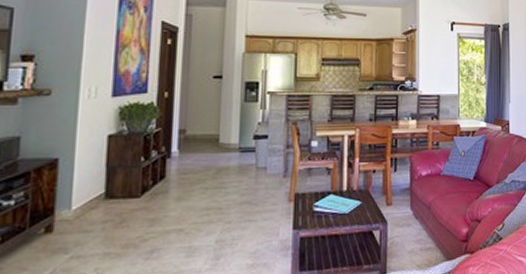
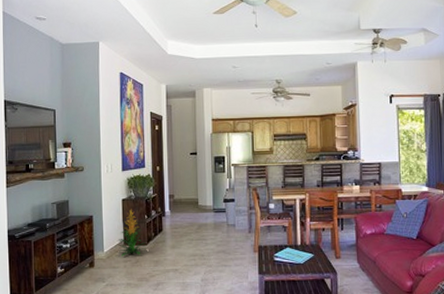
indoor plant: none [95,148,139,216] -> present [118,209,146,257]

